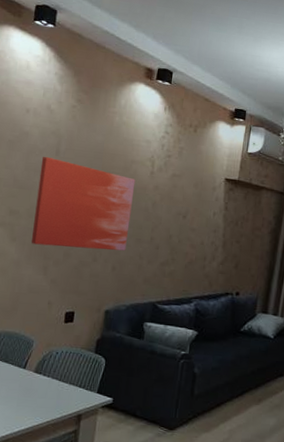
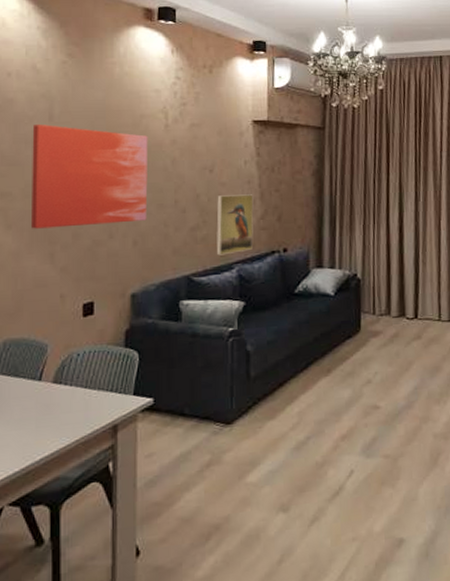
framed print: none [179,239,217,290] -> present [216,194,254,256]

